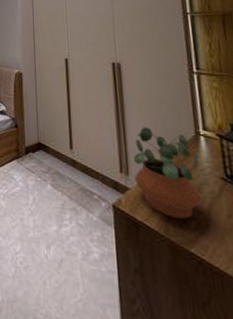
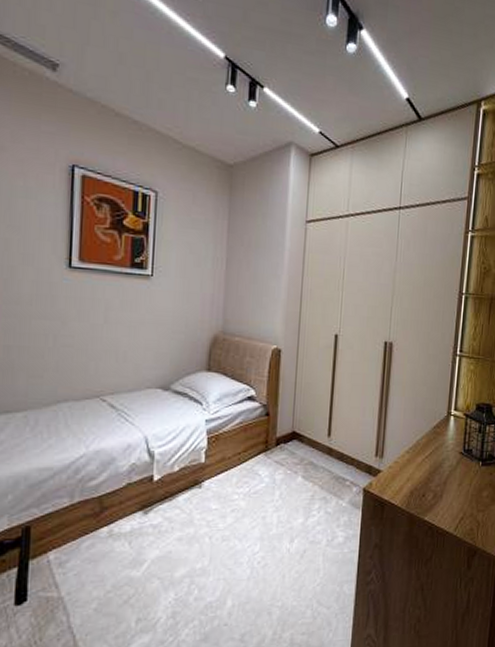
potted plant: present [133,127,202,219] -> none [388,409,446,492]

